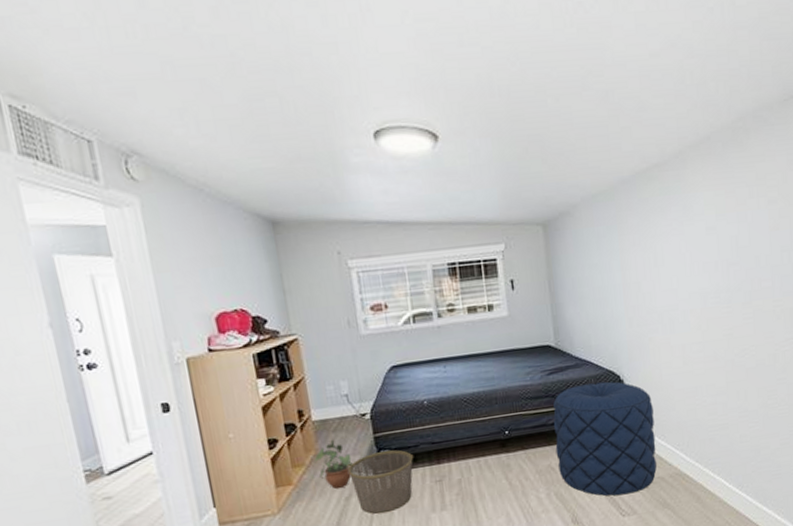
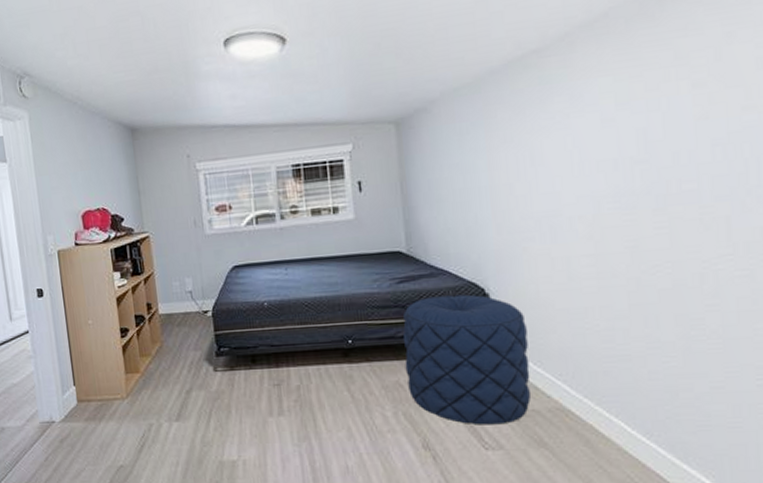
potted plant: present [314,440,353,489] -> none [159,334,194,381]
basket: present [346,449,414,514] -> none [188,349,253,410]

